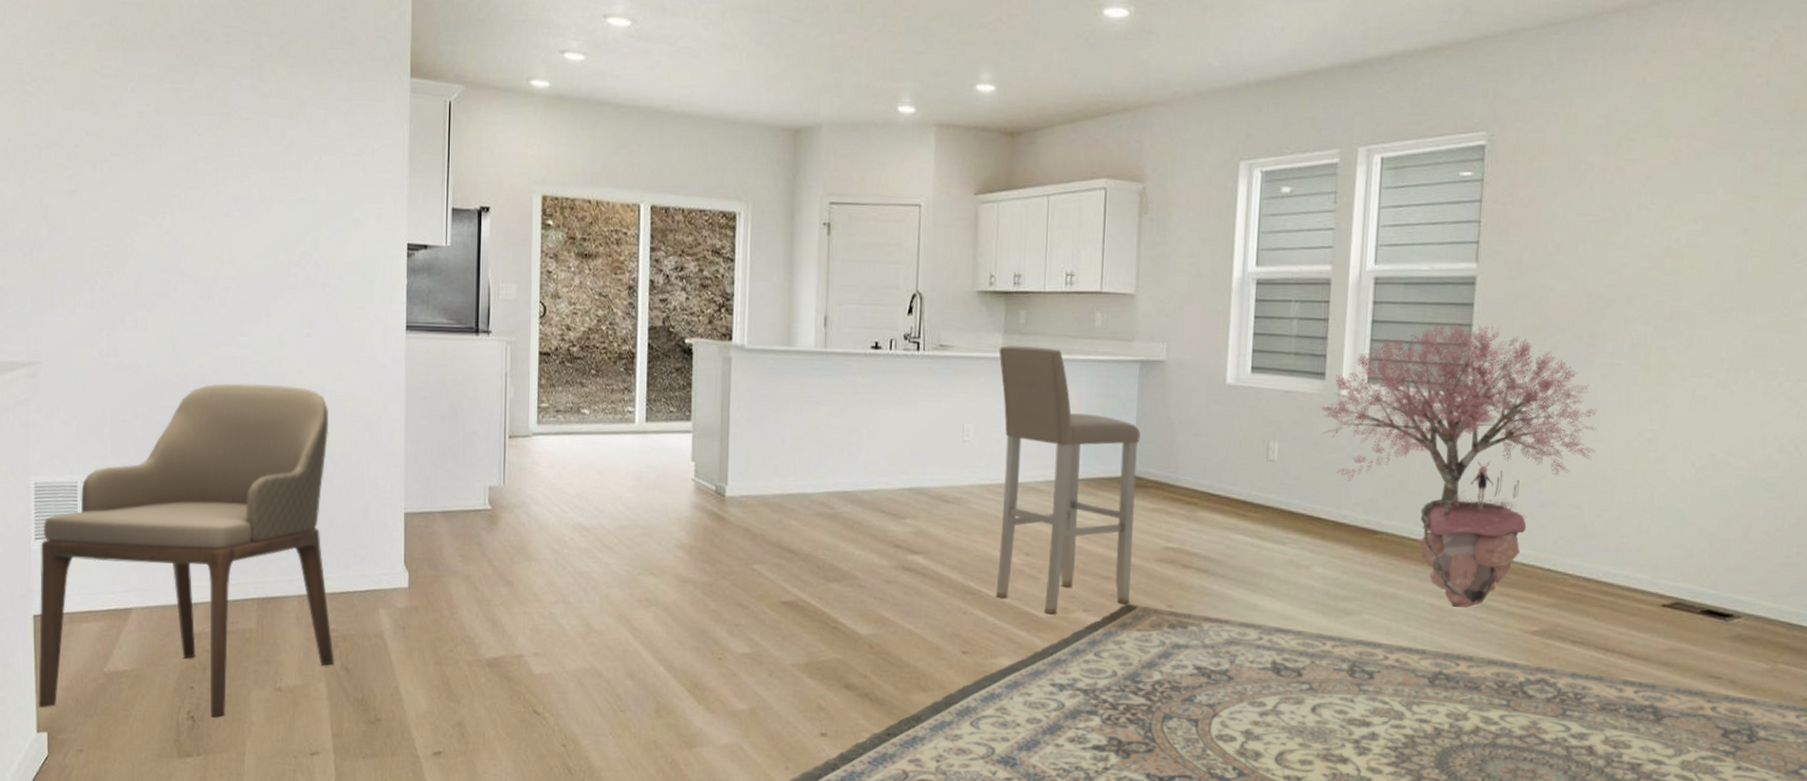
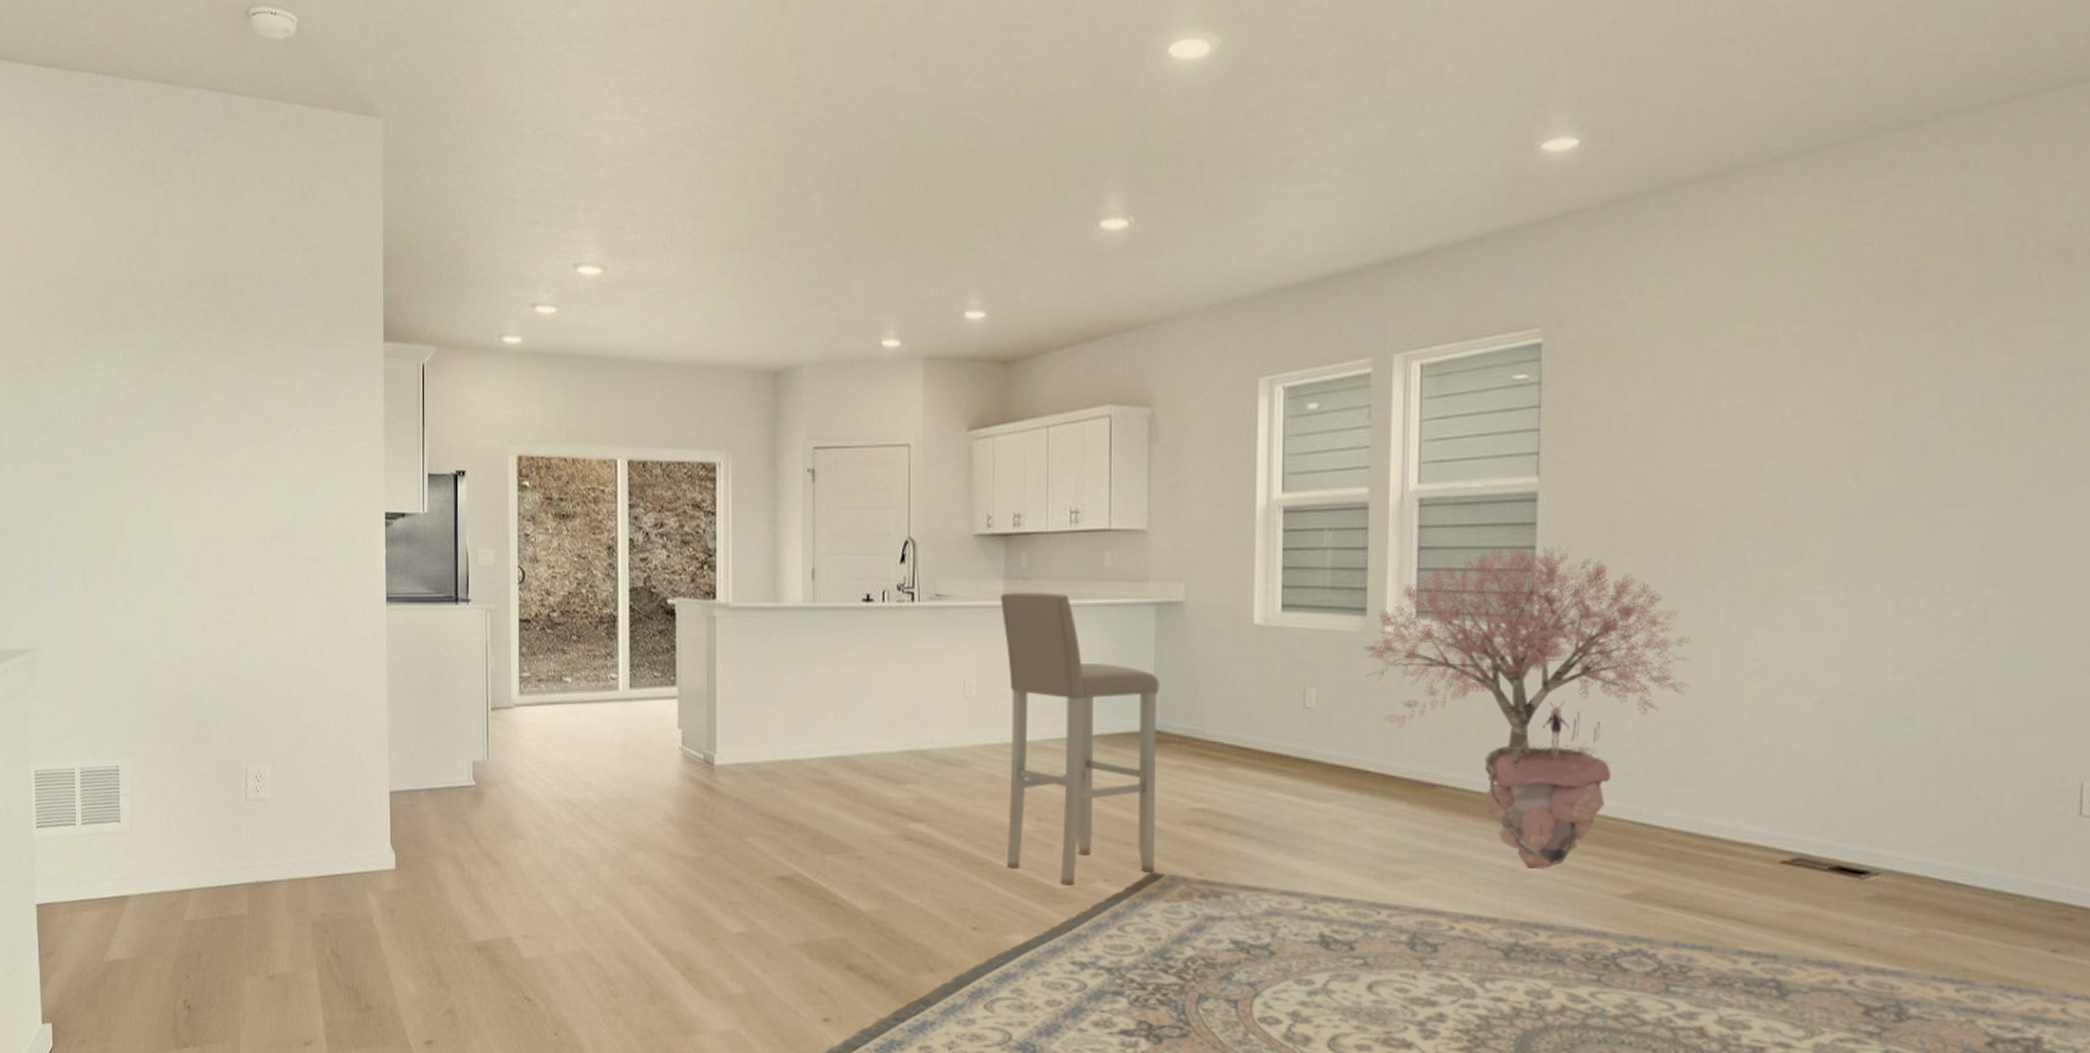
armchair: present [37,383,334,717] -> none [41,662,325,1006]

